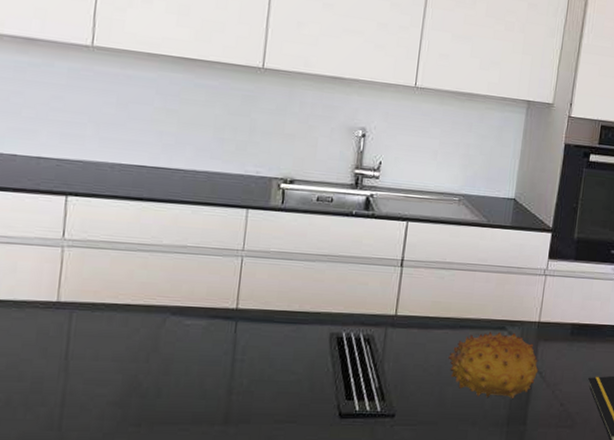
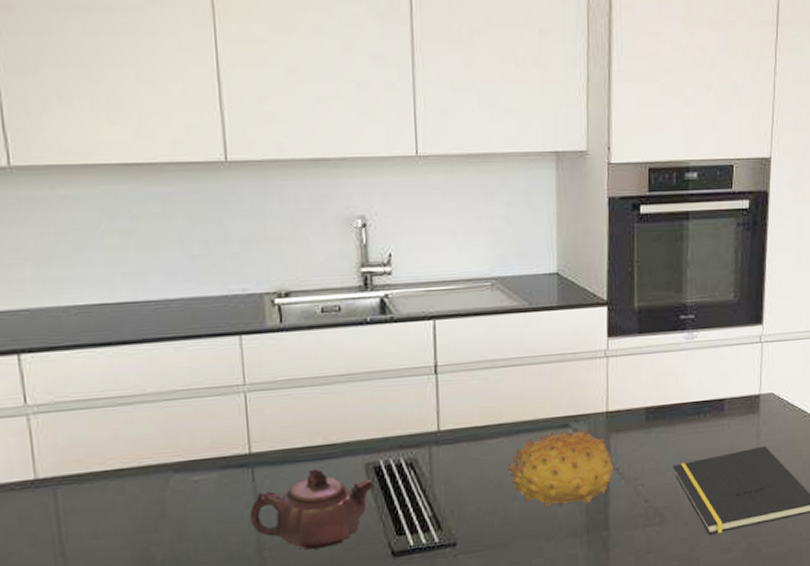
teapot: none [226,330,335,400] -> present [250,468,374,550]

